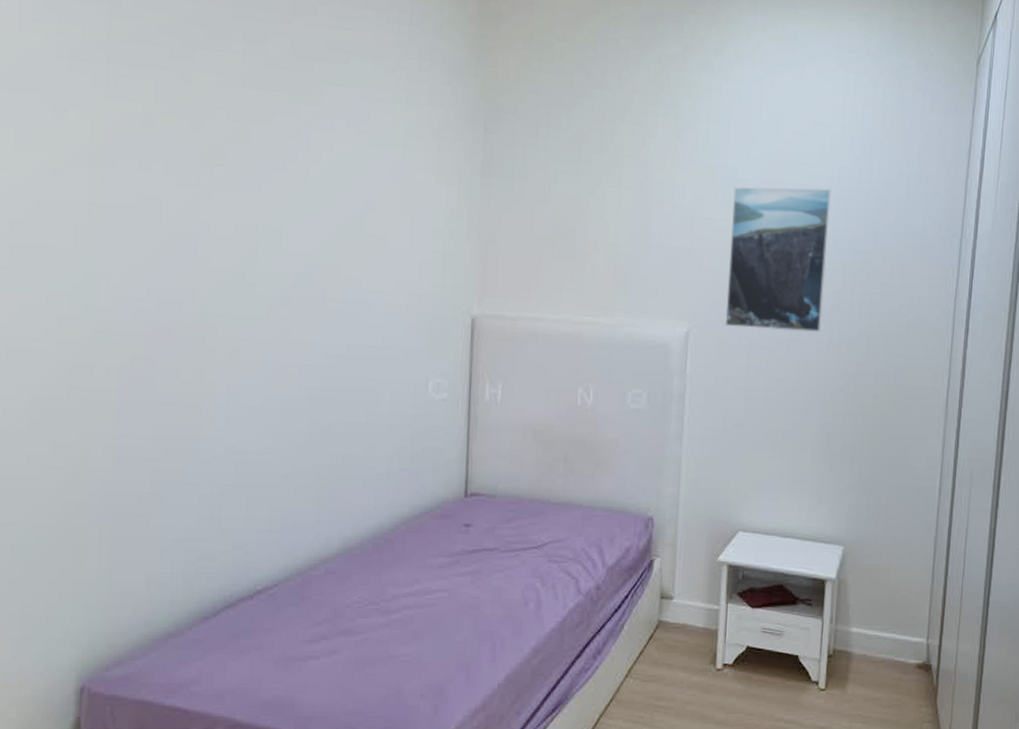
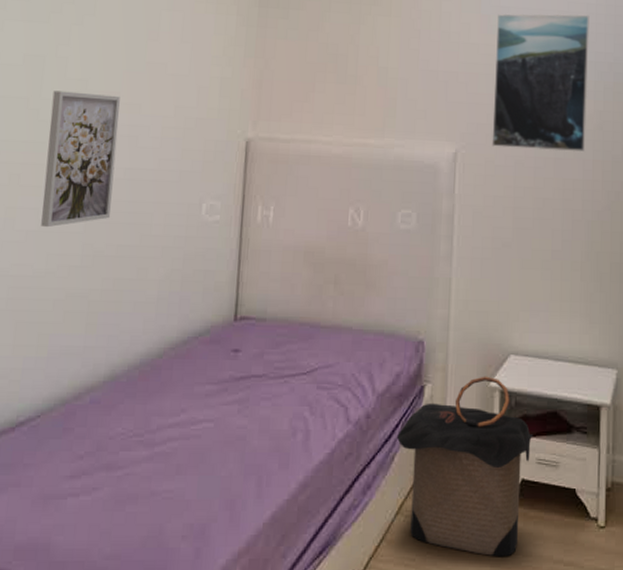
wall art: none [265,264,339,404] -> present [41,91,120,228]
laundry hamper: none [627,551,759,716] -> present [397,376,533,557]

